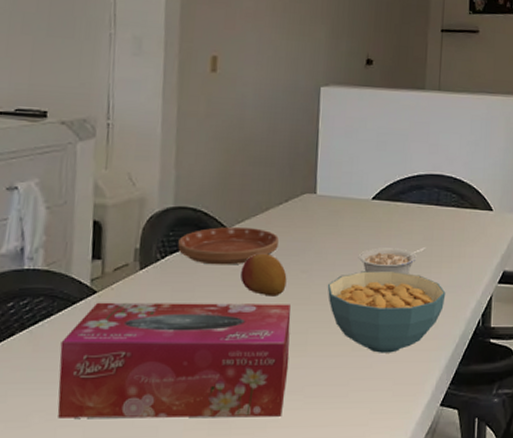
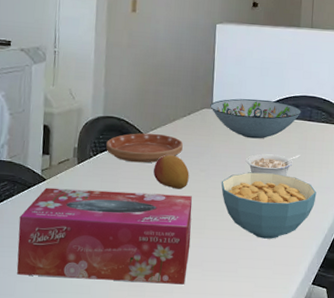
decorative bowl: none [313,179,427,230] -> present [210,98,302,139]

